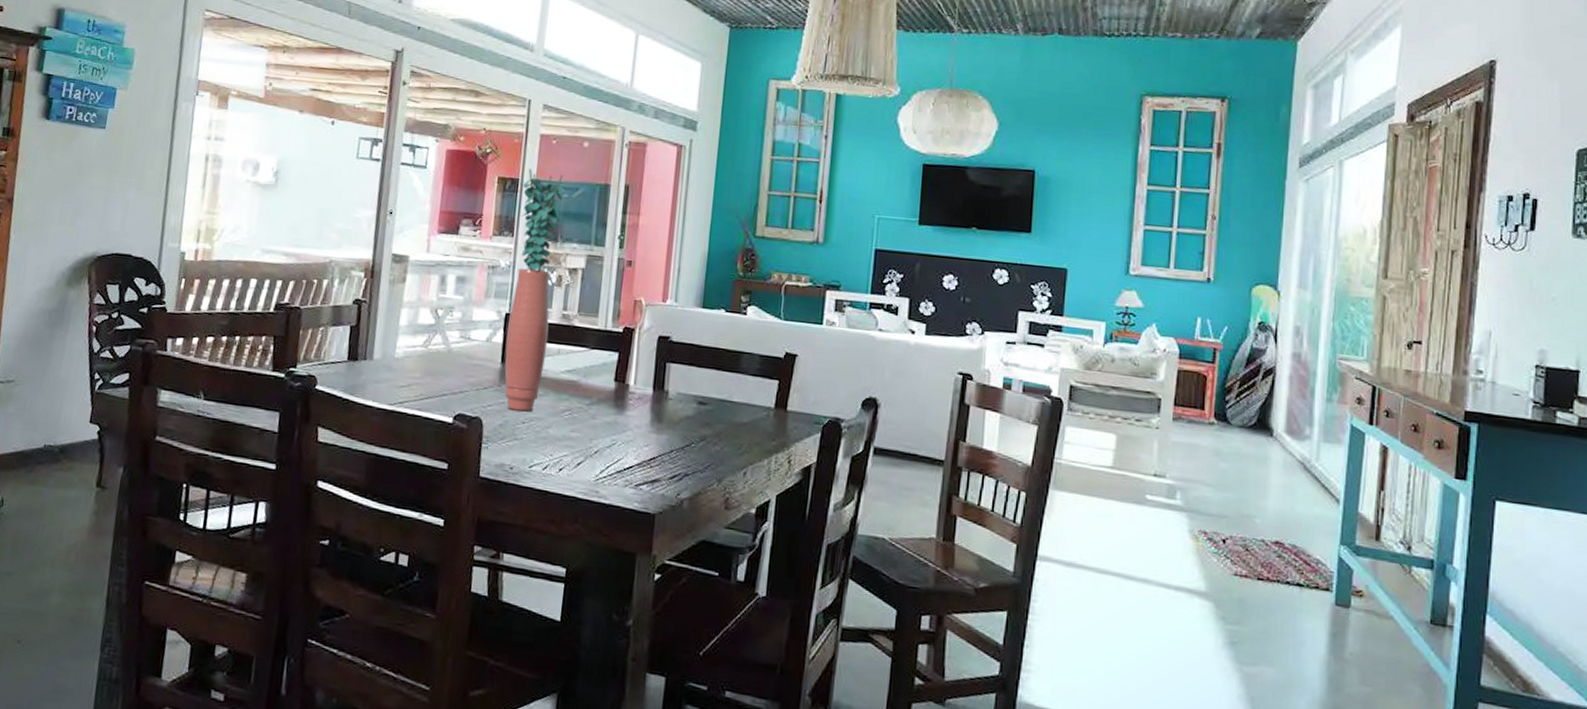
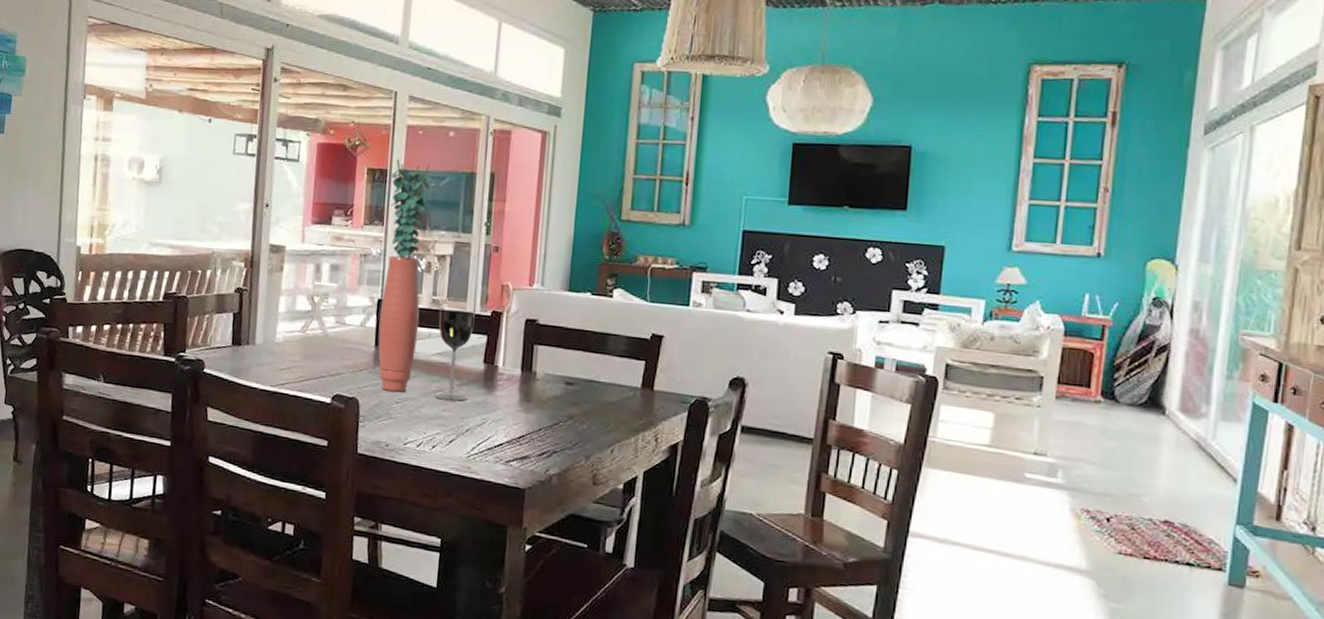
wine glass: none [562,324,606,422] -> present [434,309,475,401]

